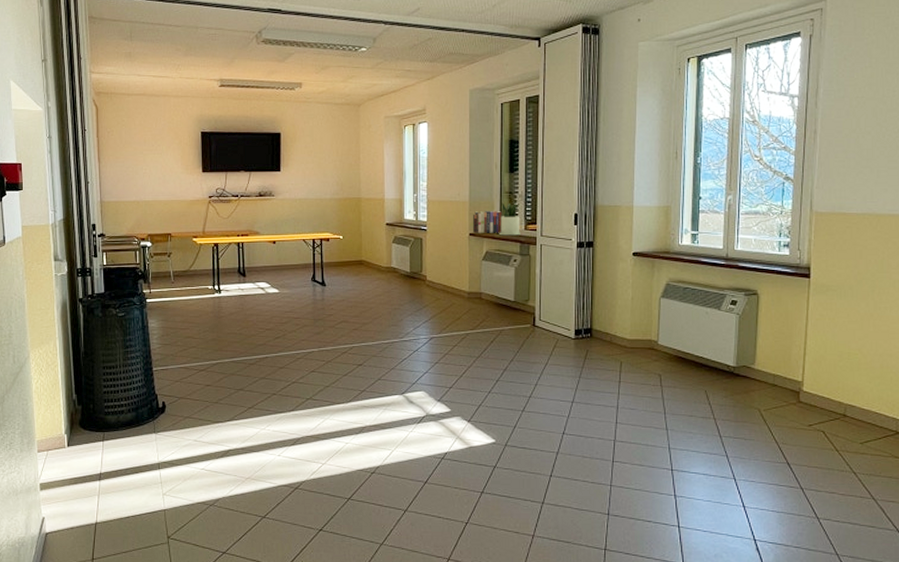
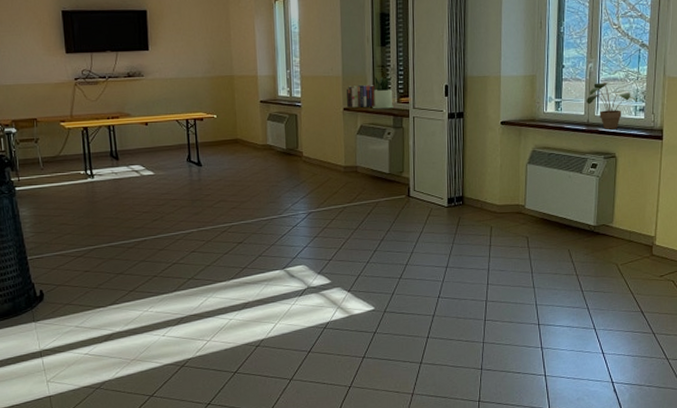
potted plant: none [725,215,782,265] -> present [587,81,638,129]

